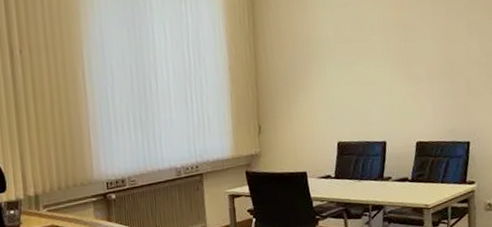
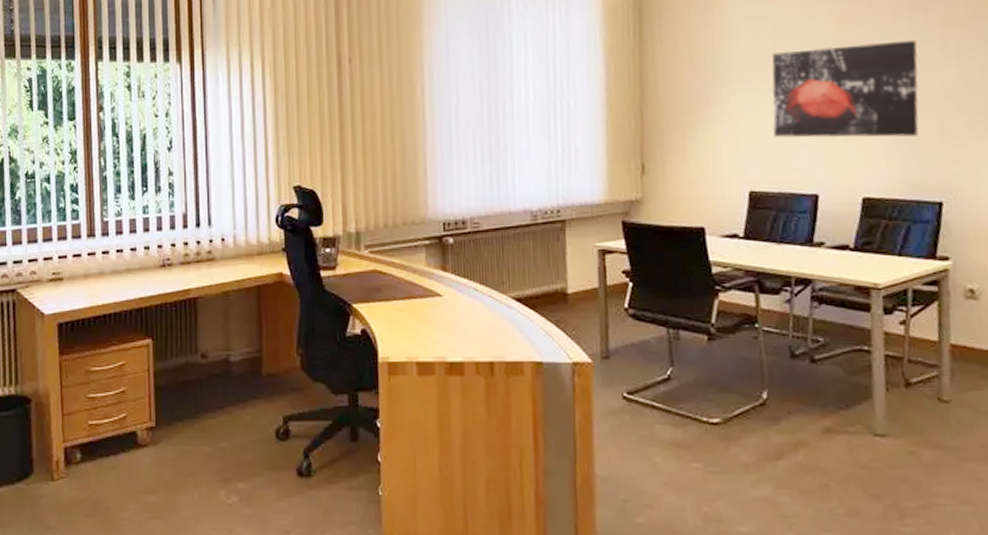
wall art: none [350,21,453,100] -> present [772,40,919,138]

